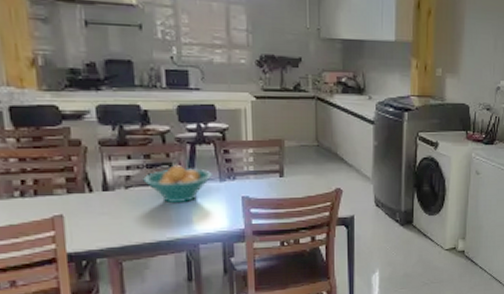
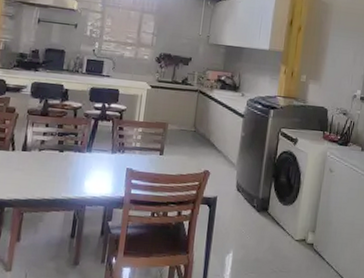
fruit bowl: present [143,165,212,202] -> none [54,136,107,168]

